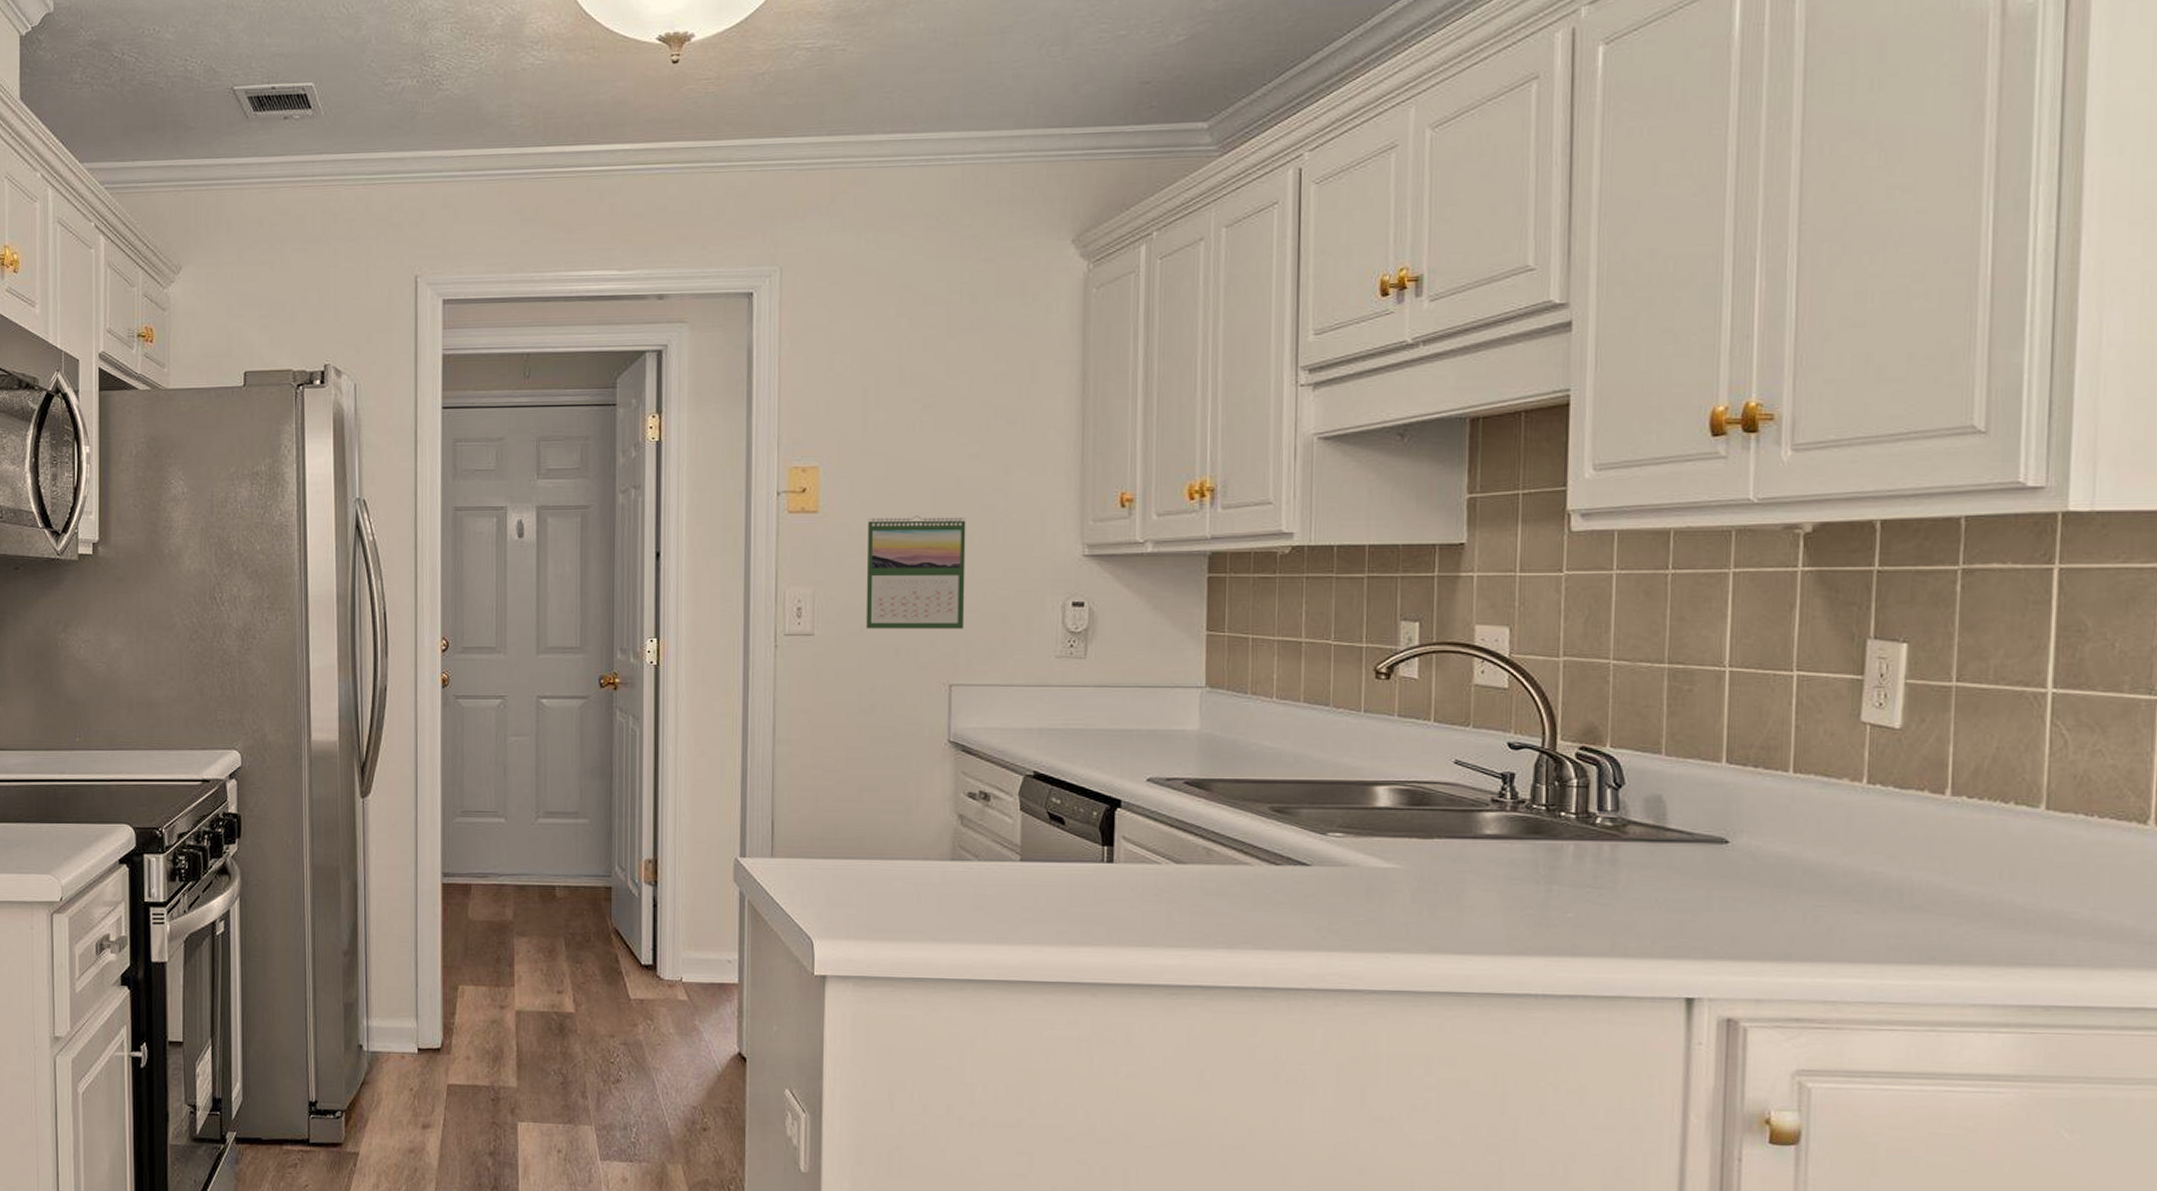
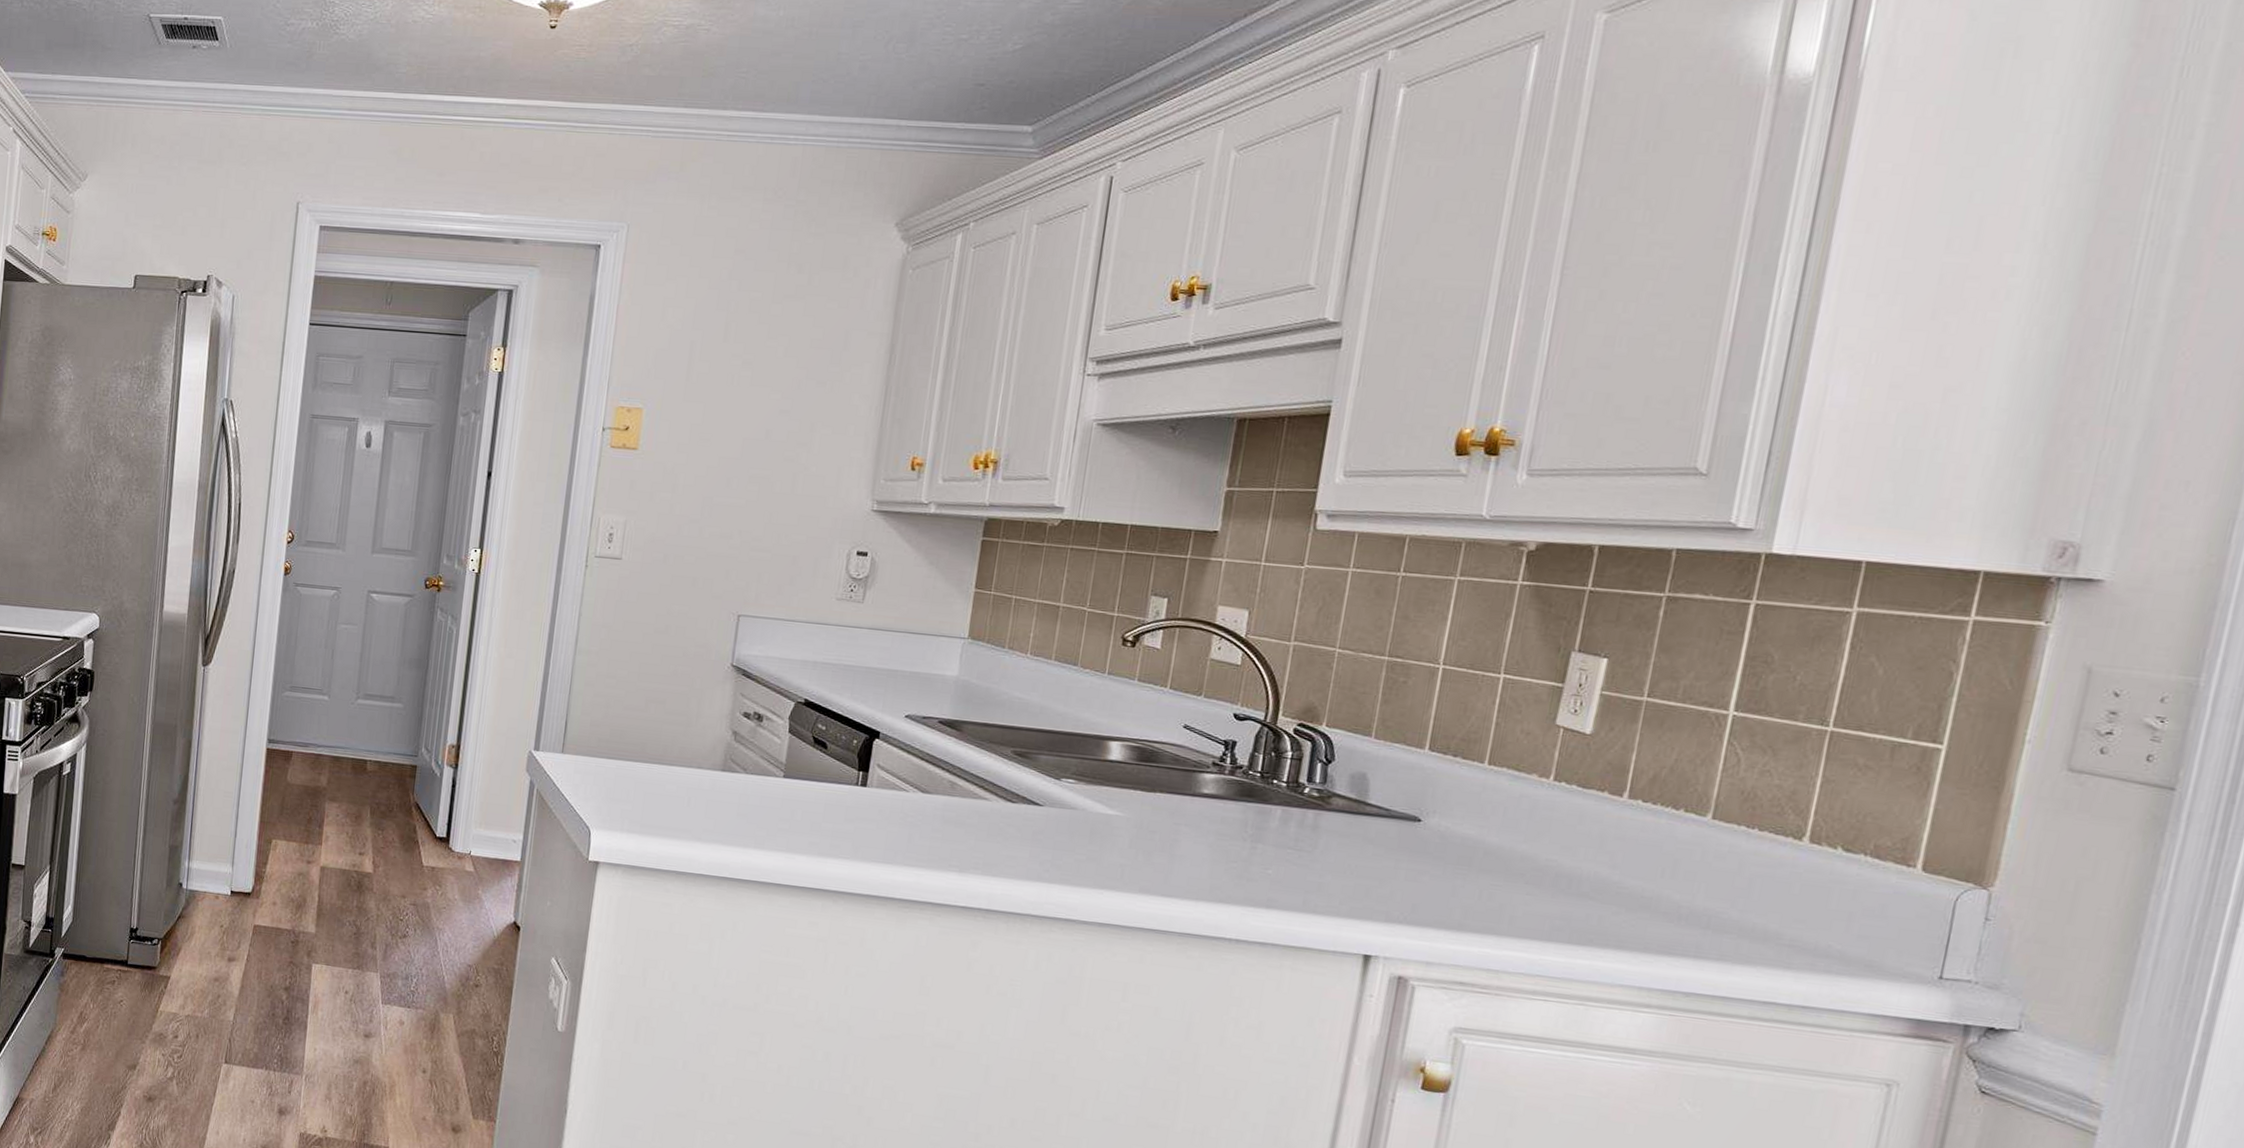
calendar: present [865,516,966,629] -> none [668,458,770,566]

